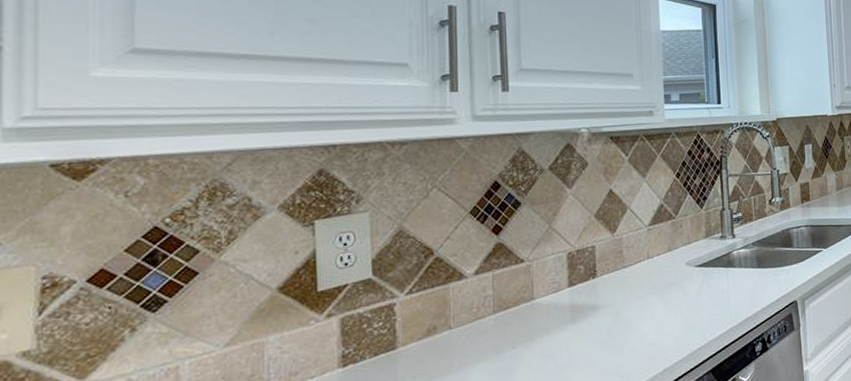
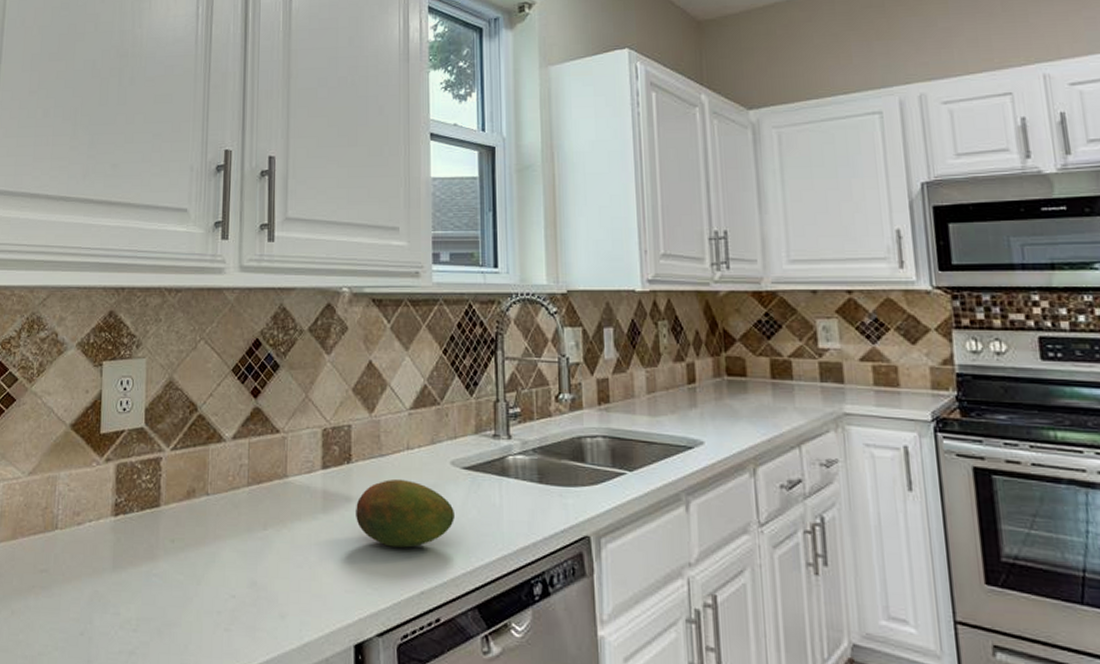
fruit: none [602,283,690,340] -> present [356,478,454,548]

